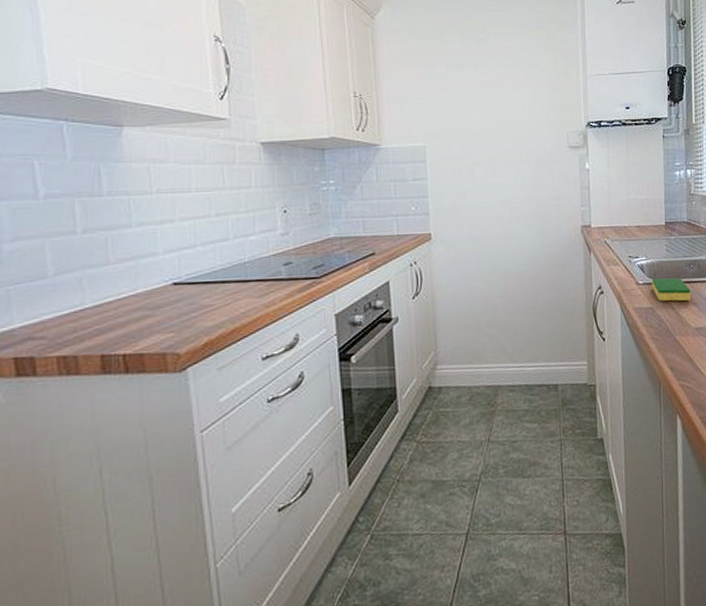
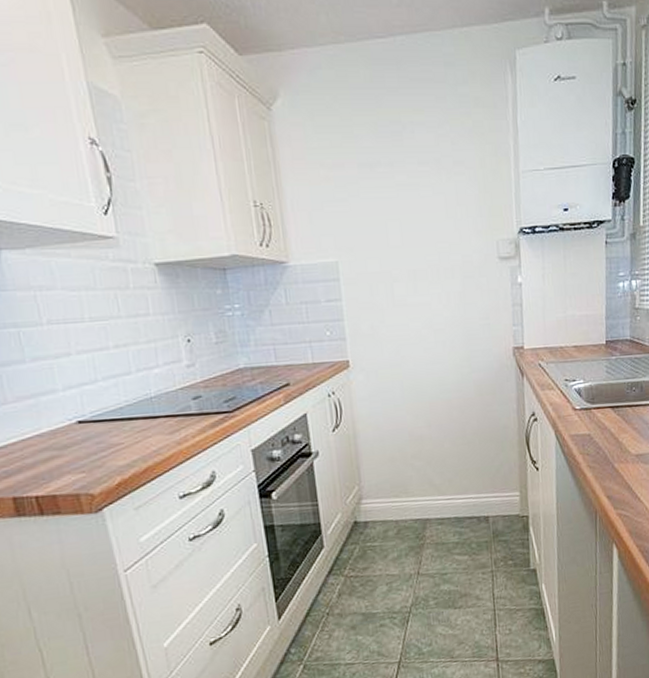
dish sponge: present [652,277,692,302] -> none [590,401,632,428]

